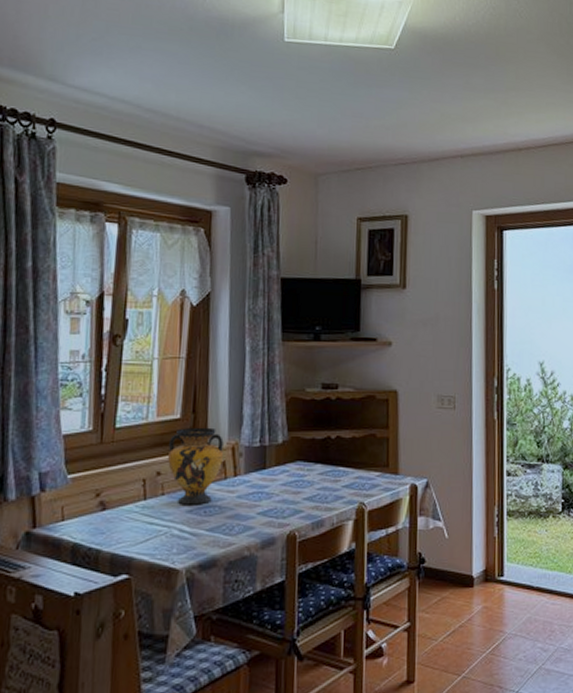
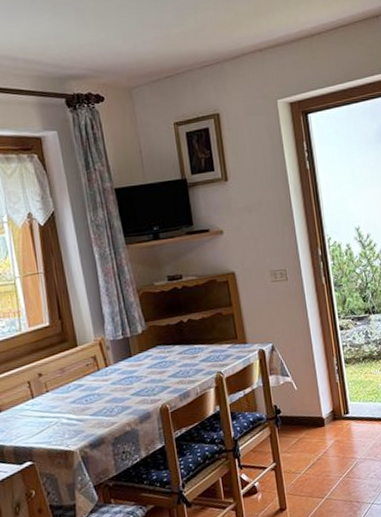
vase: present [168,427,224,505] -> none [44,329,94,398]

